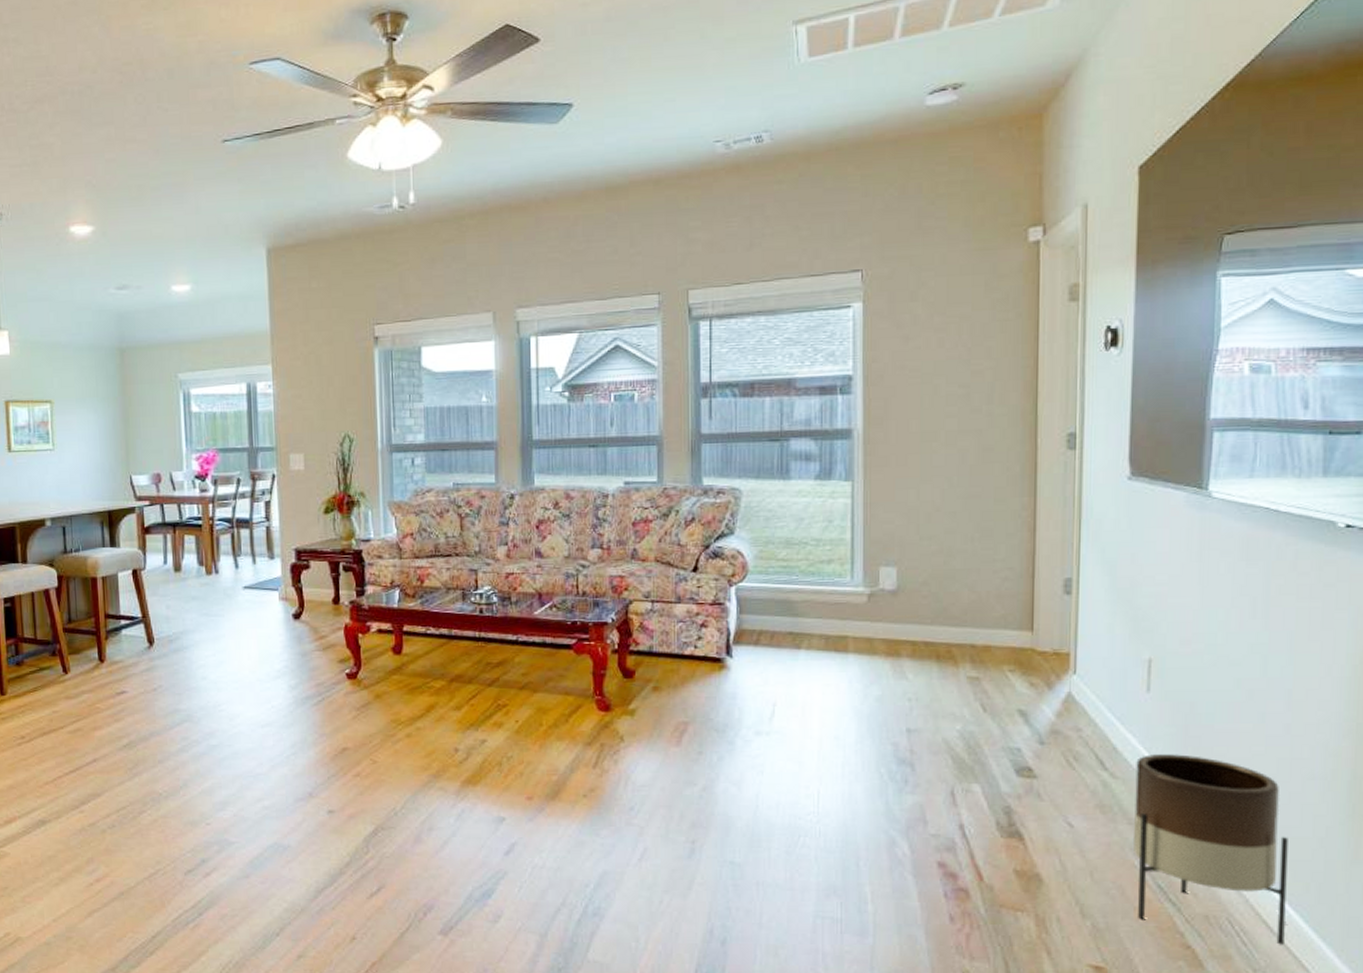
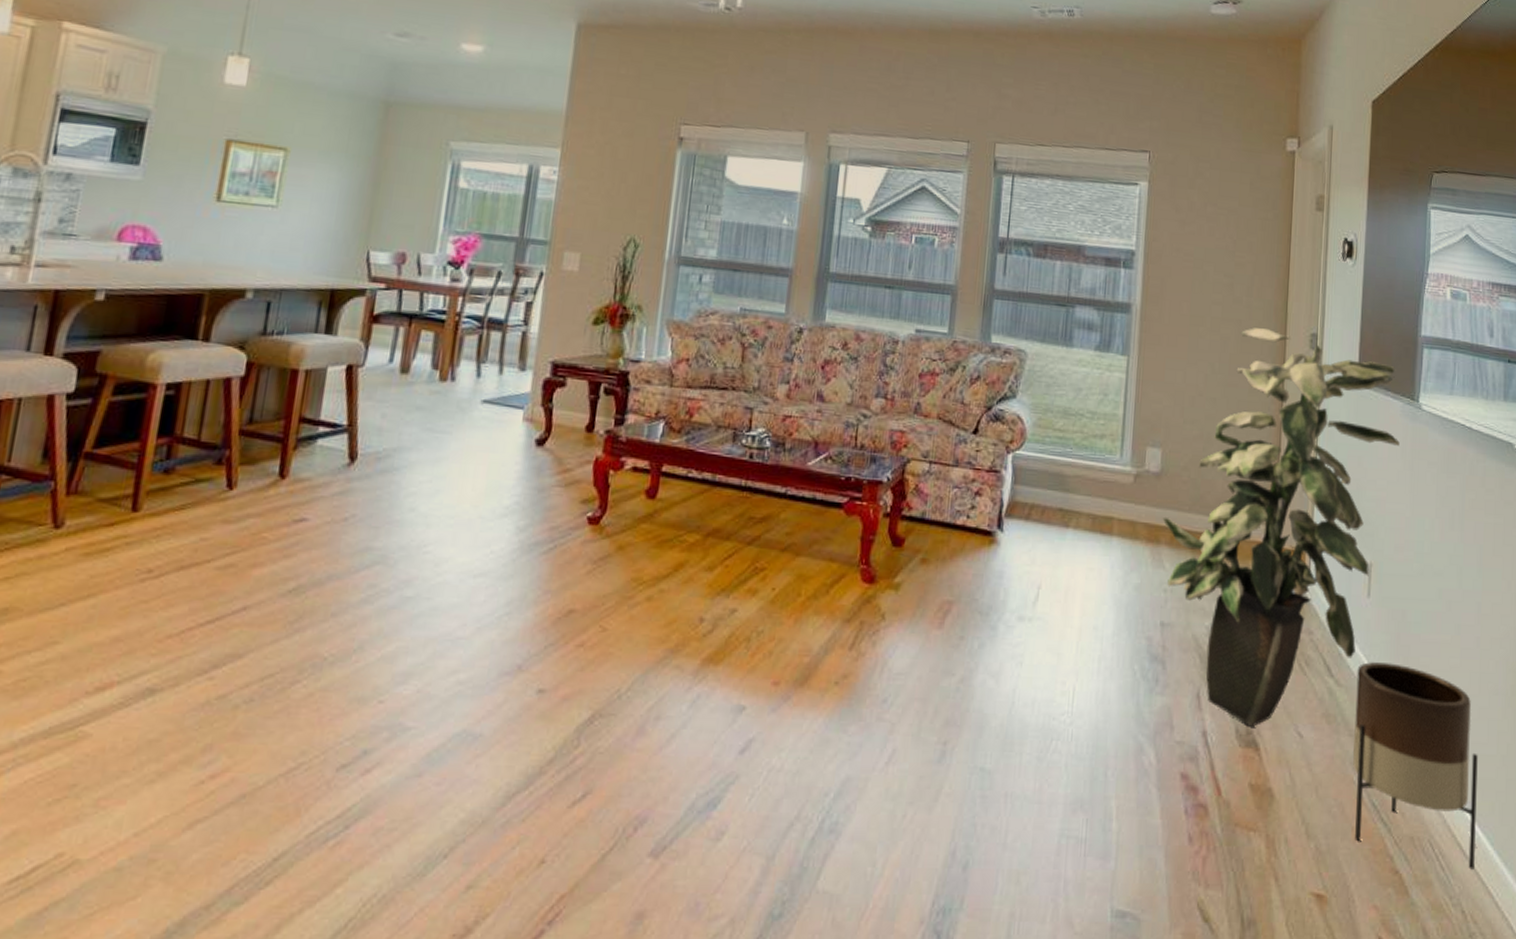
indoor plant: none [902,435,1184,819] -> present [1162,328,1400,727]

